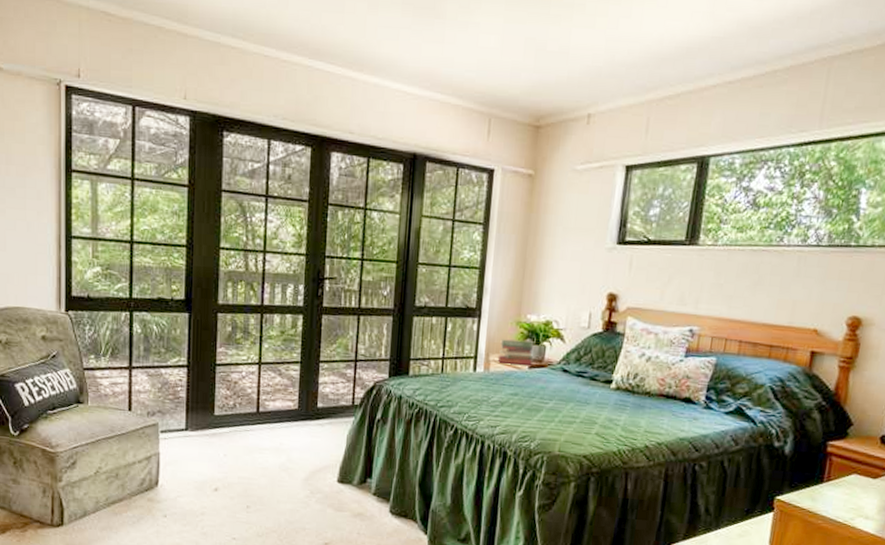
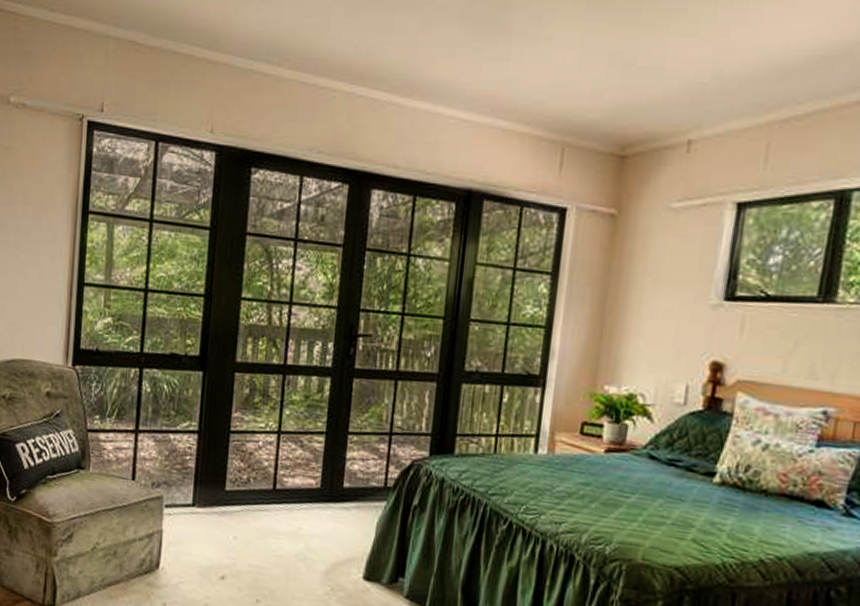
books: present [497,338,534,366] -> none [565,414,613,450]

